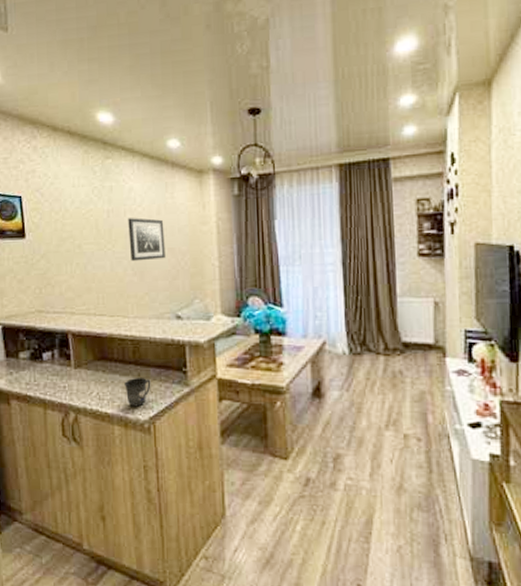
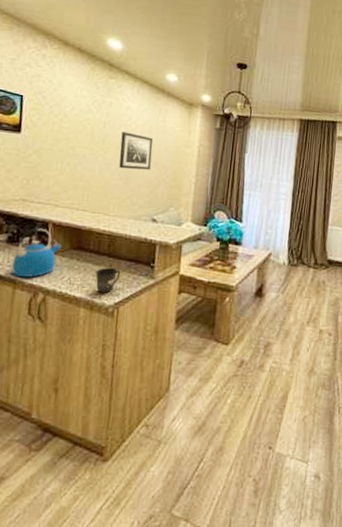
kettle: none [39,340,85,397] -> present [12,227,62,278]

